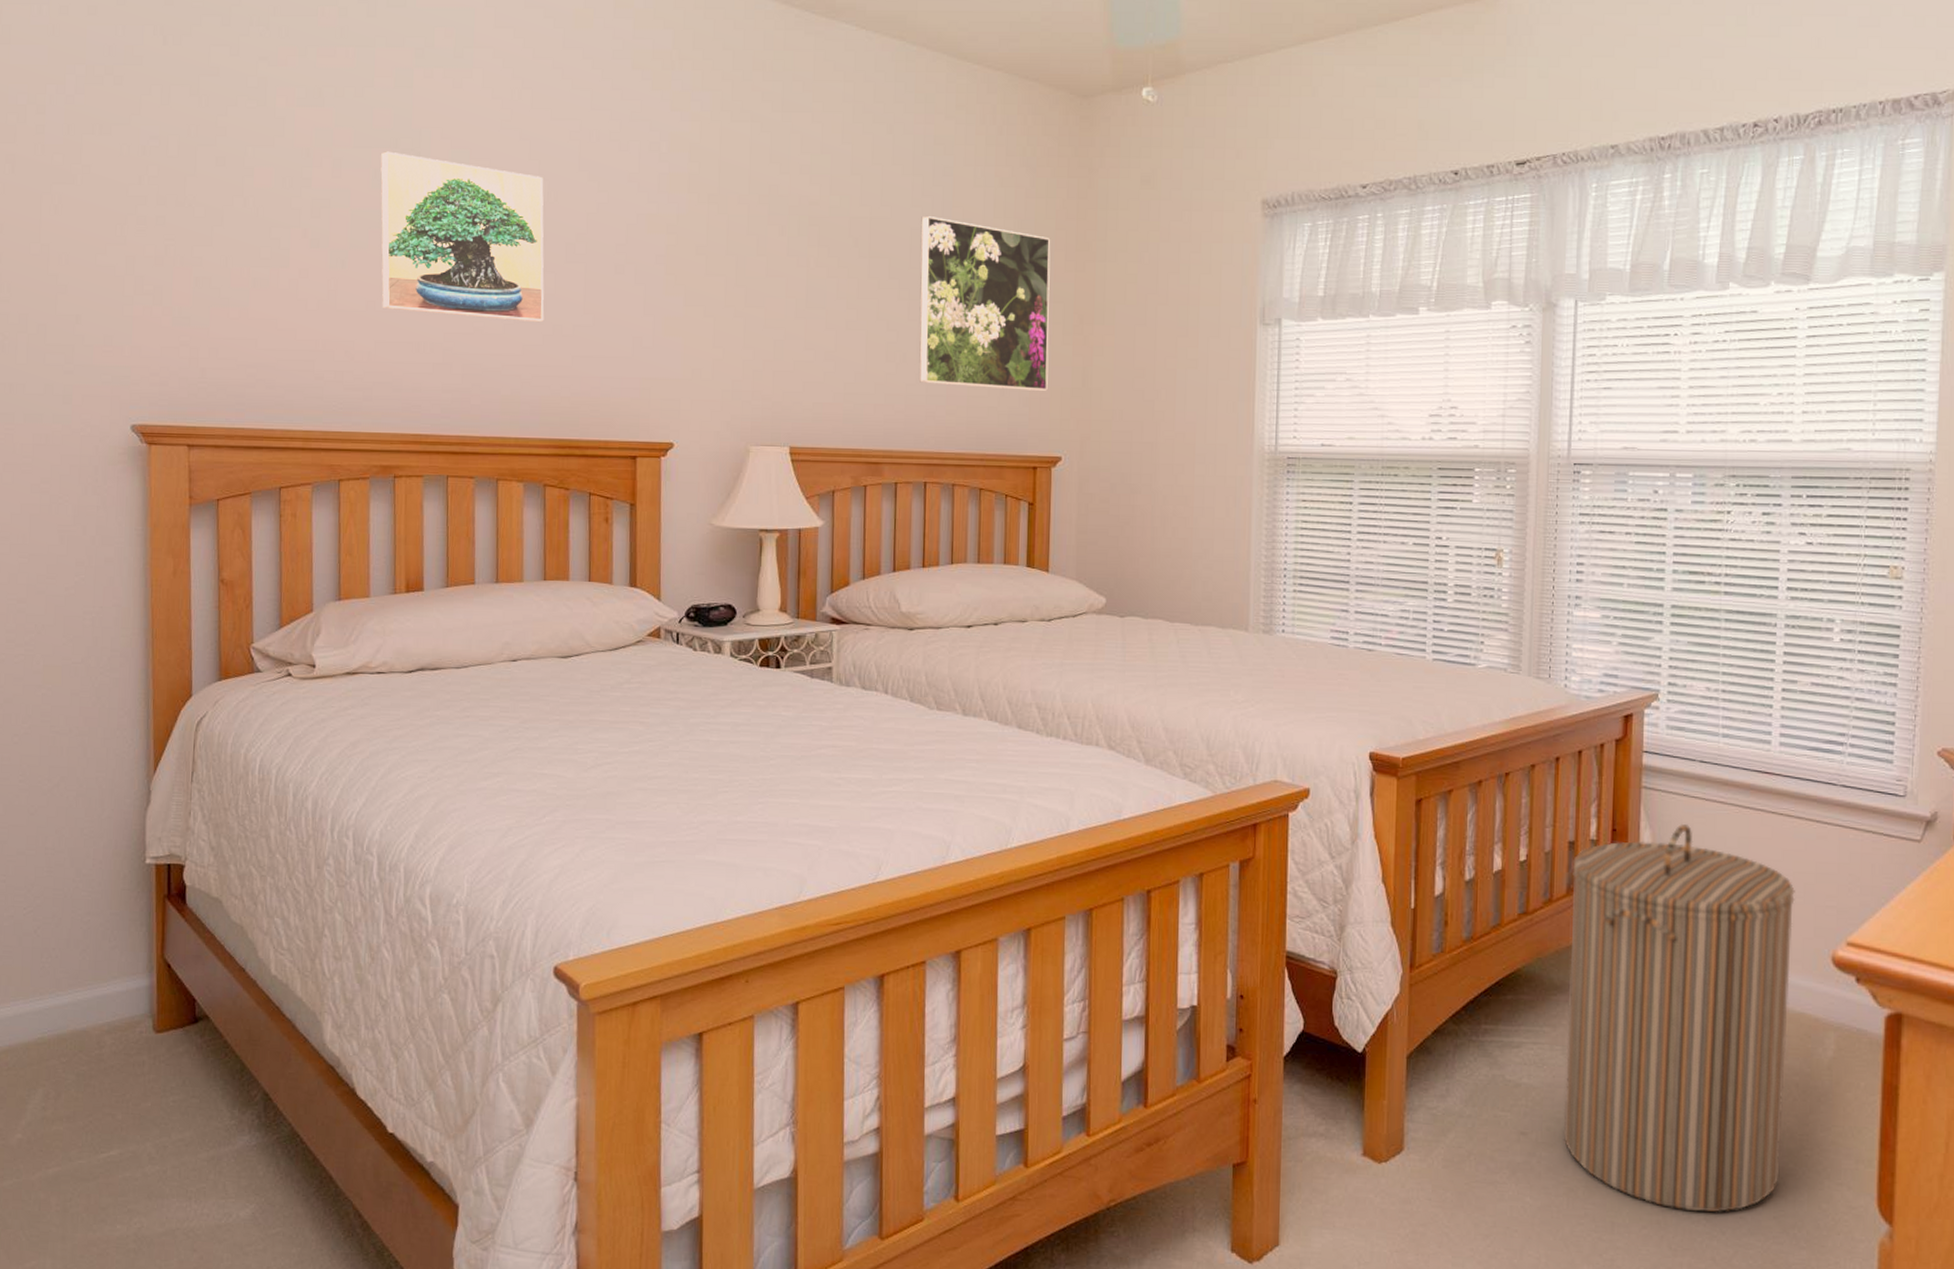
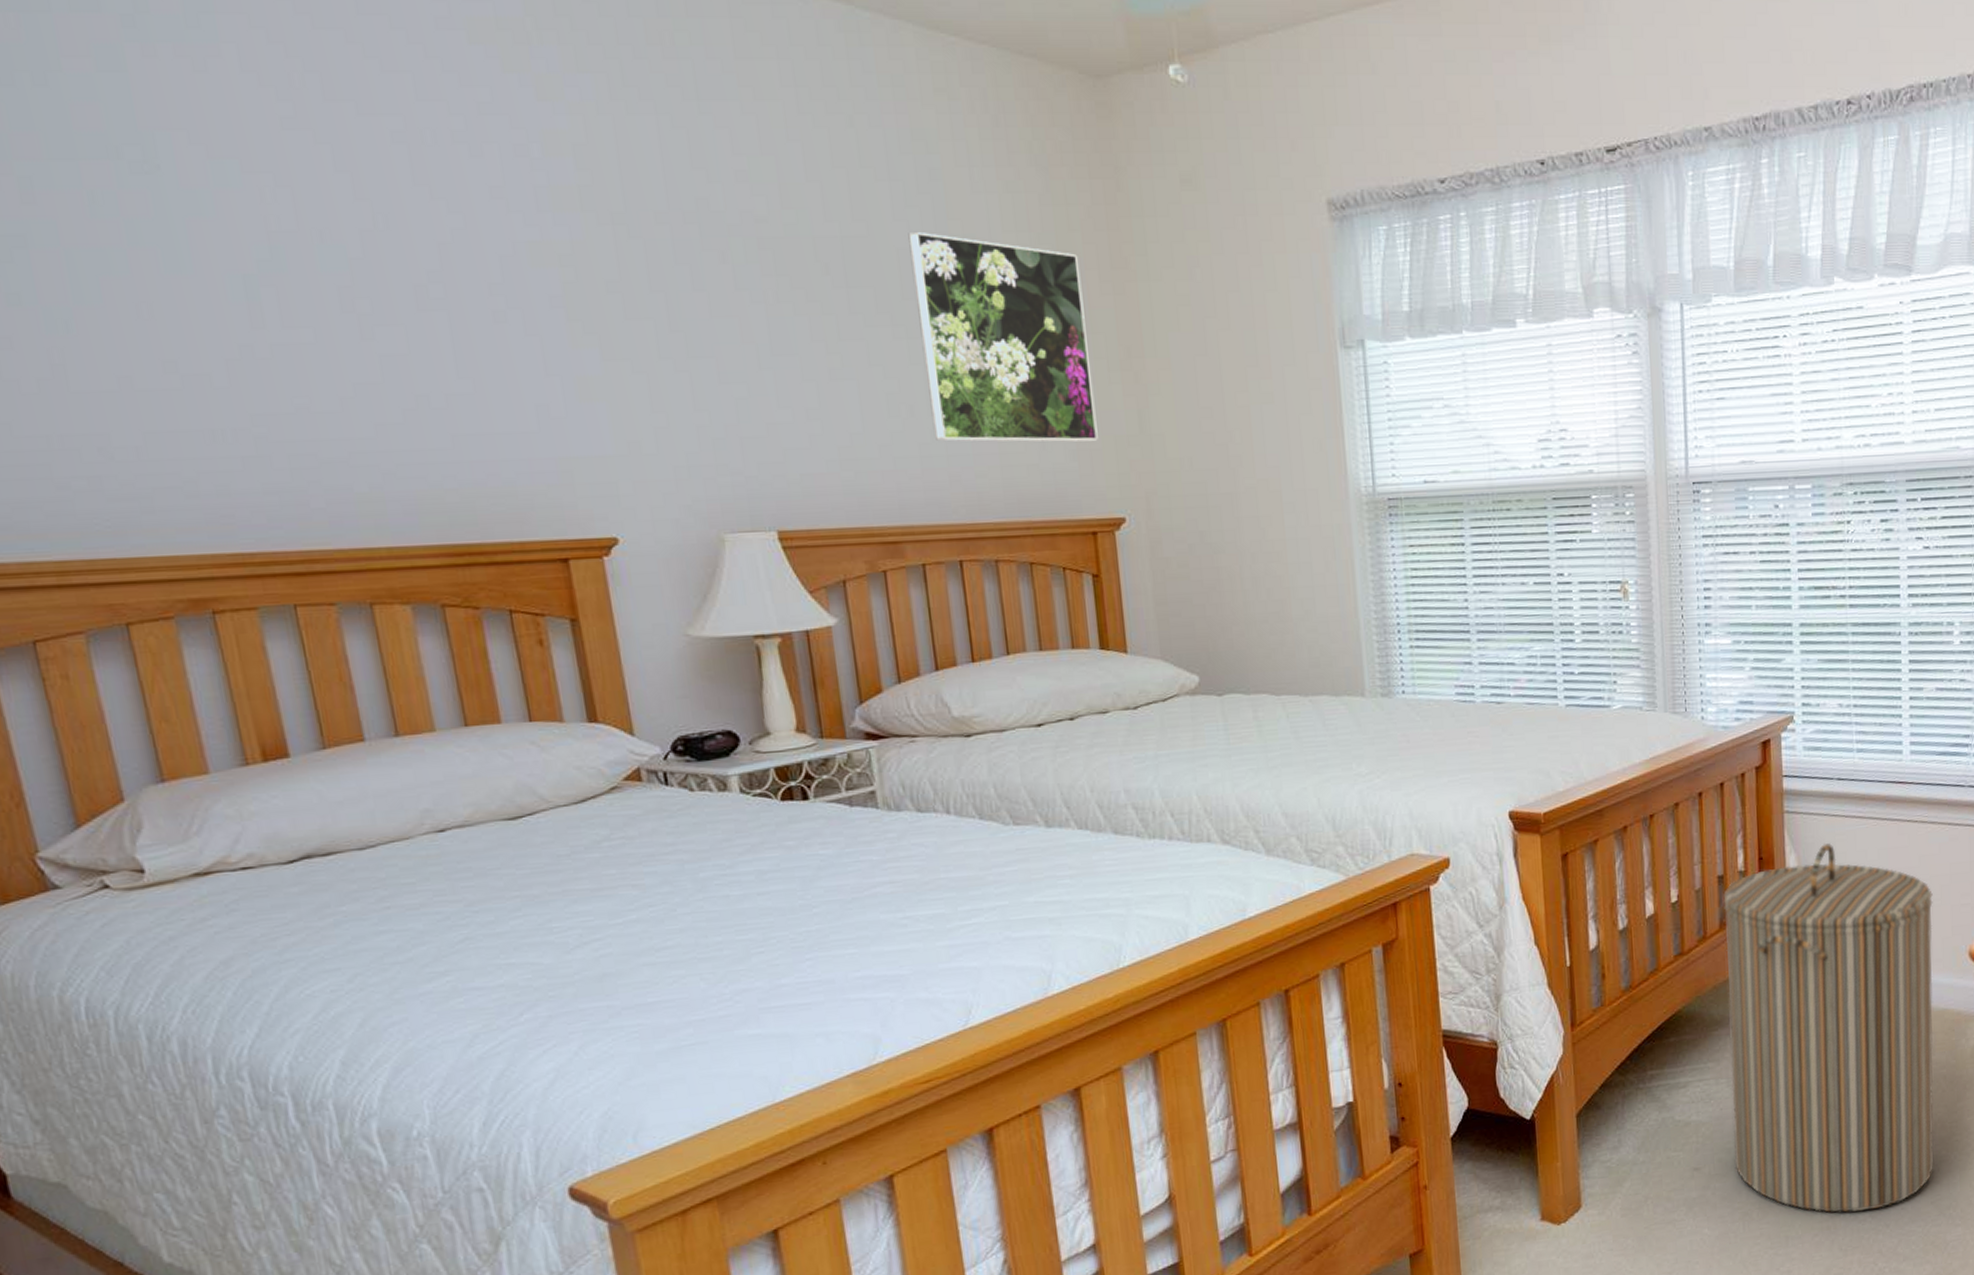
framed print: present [380,151,545,323] -> none [95,164,401,394]

